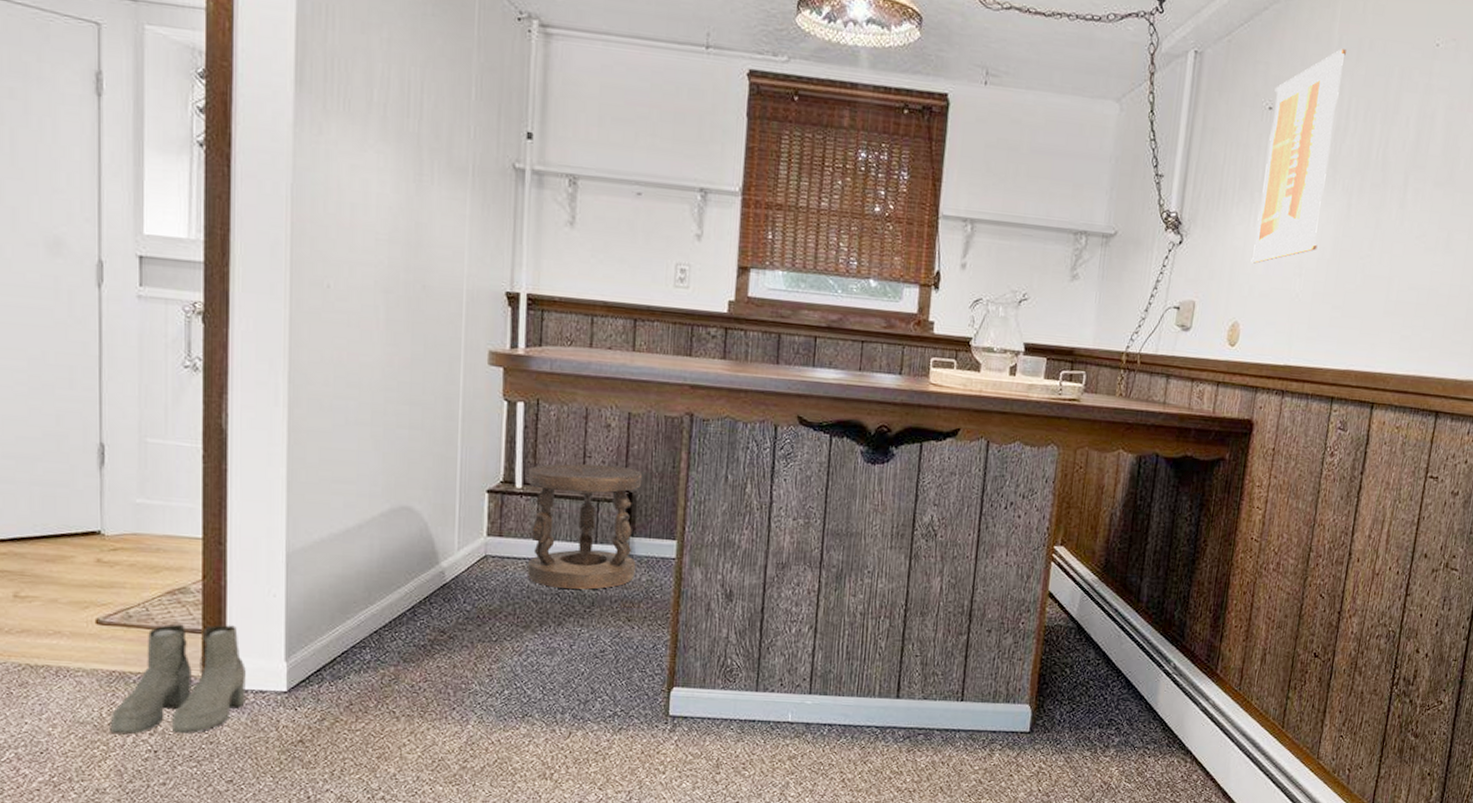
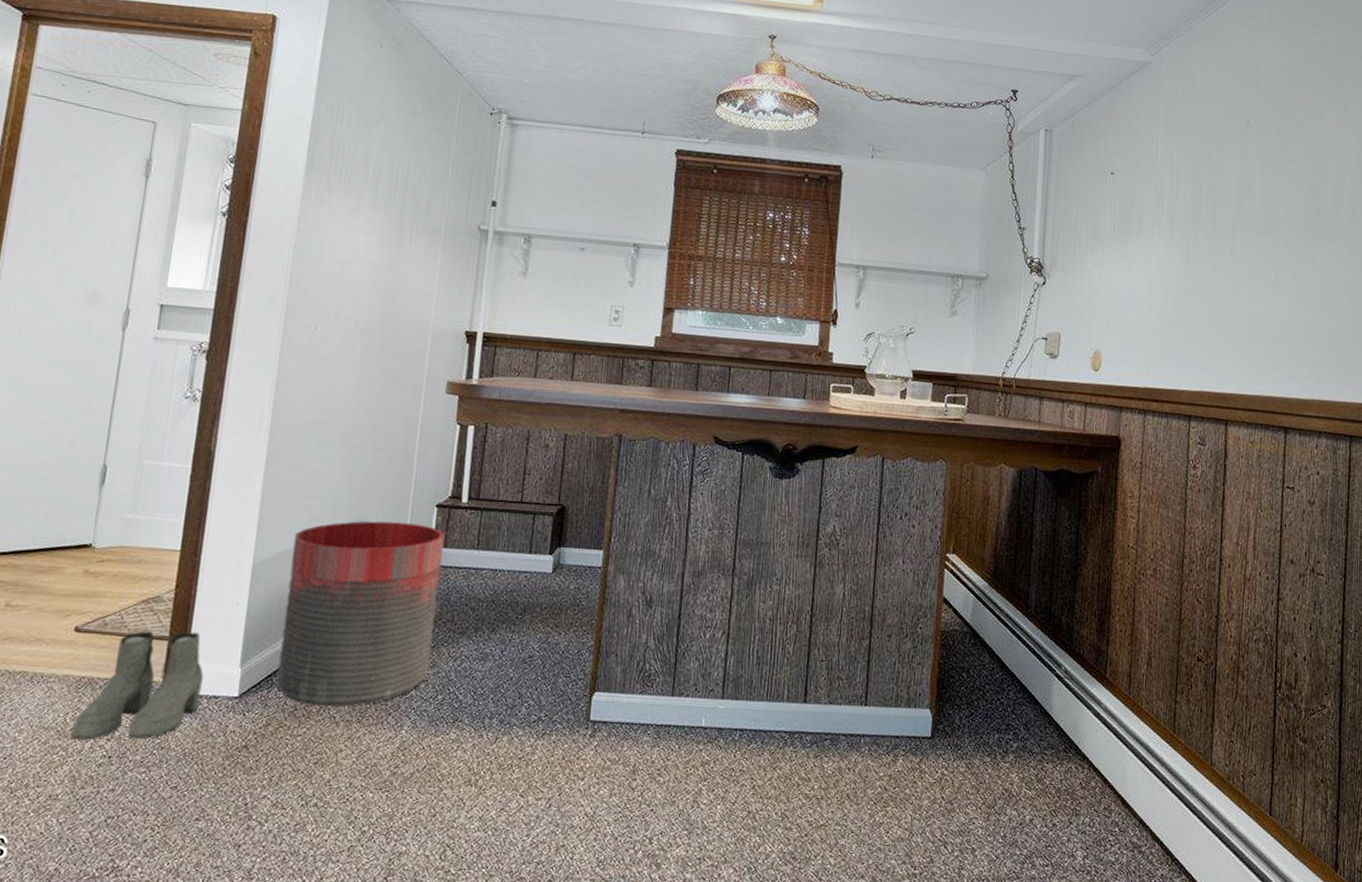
trash can: none [327,507,500,702] -> present [276,521,445,707]
stool: present [527,463,643,590] -> none [467,480,575,597]
wall art: present [1251,49,1346,264] -> none [1106,126,1172,300]

